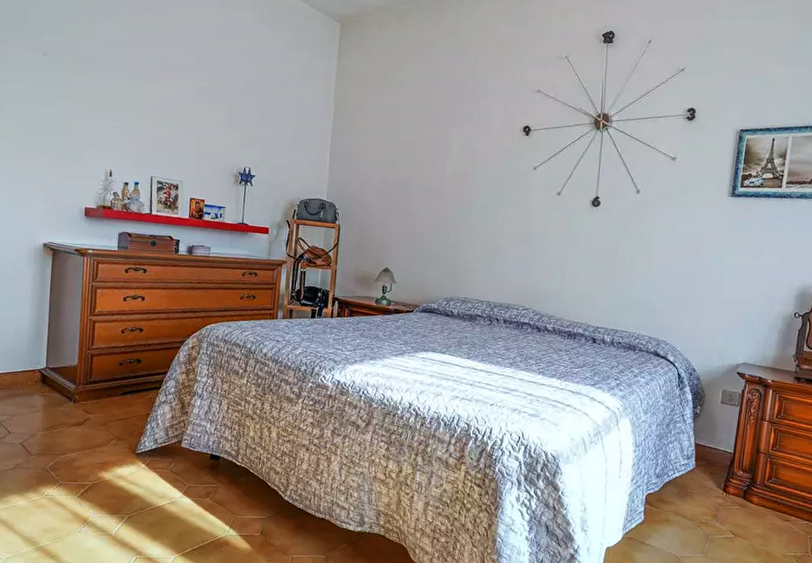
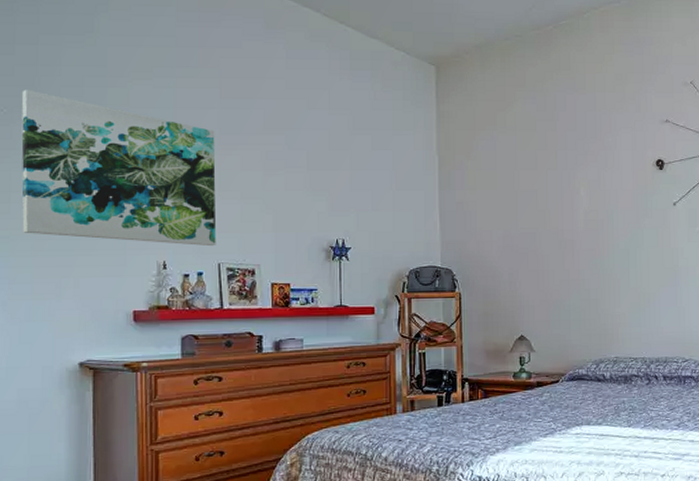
wall art: none [10,17,157,162] -> present [21,90,217,247]

